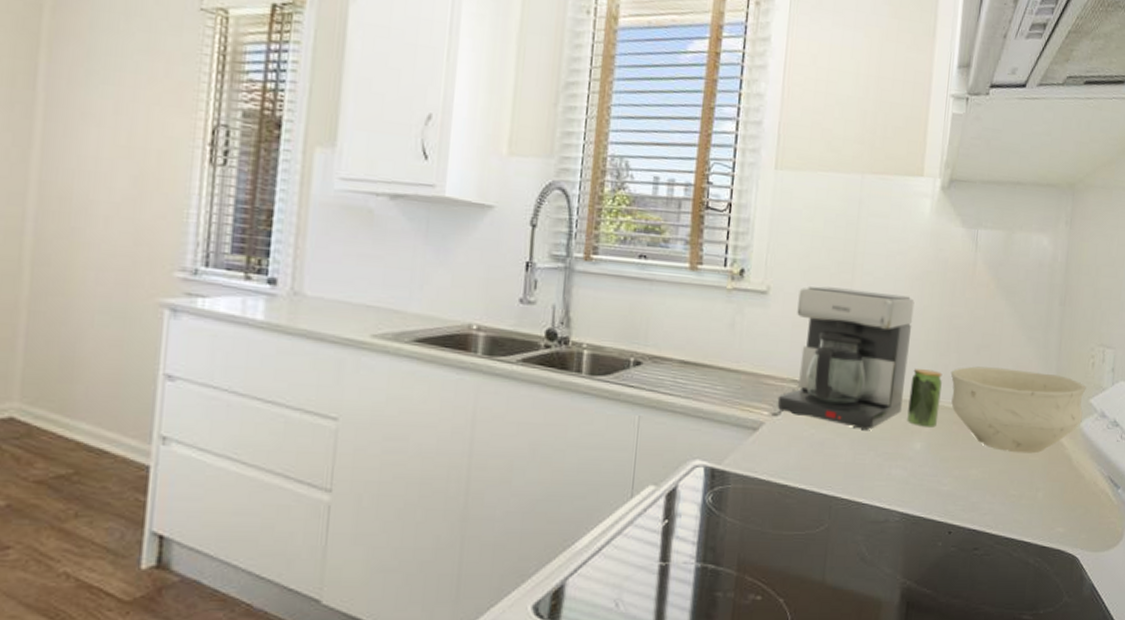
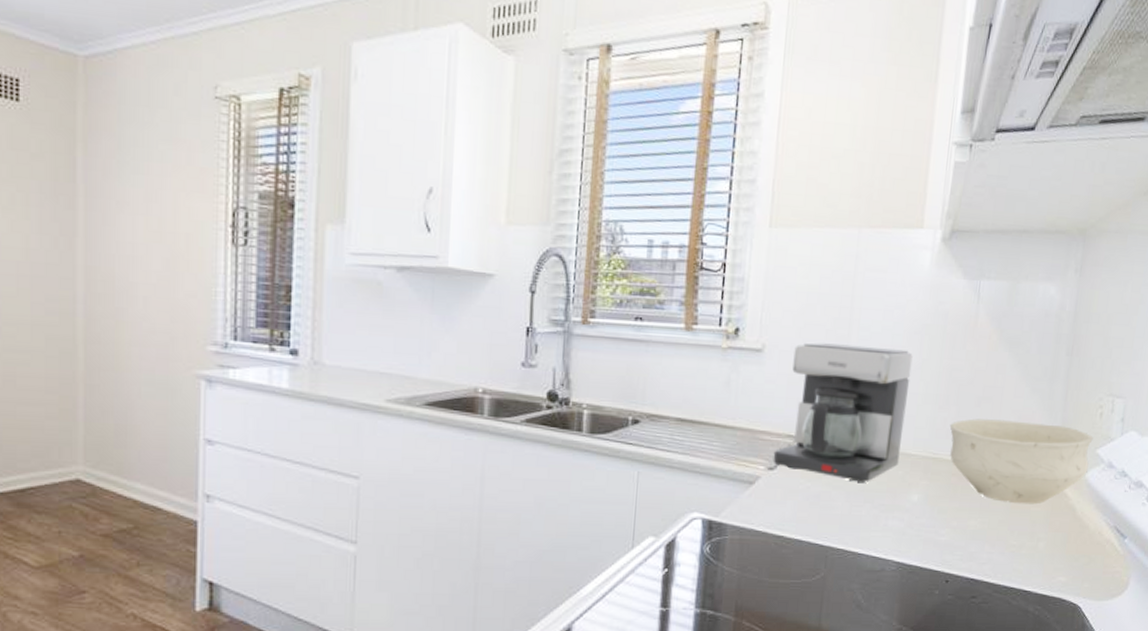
jar: present [906,369,943,428] -> none [903,422,941,480]

